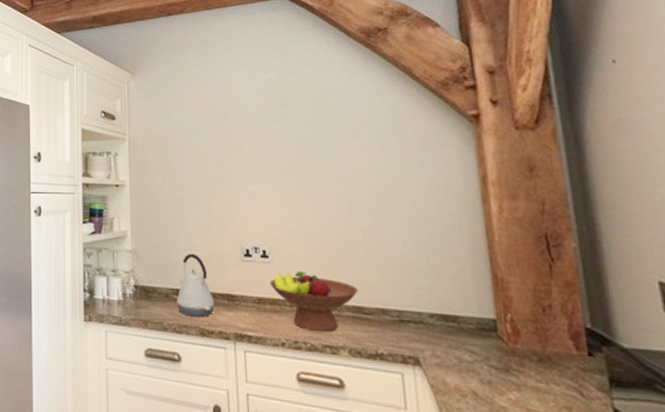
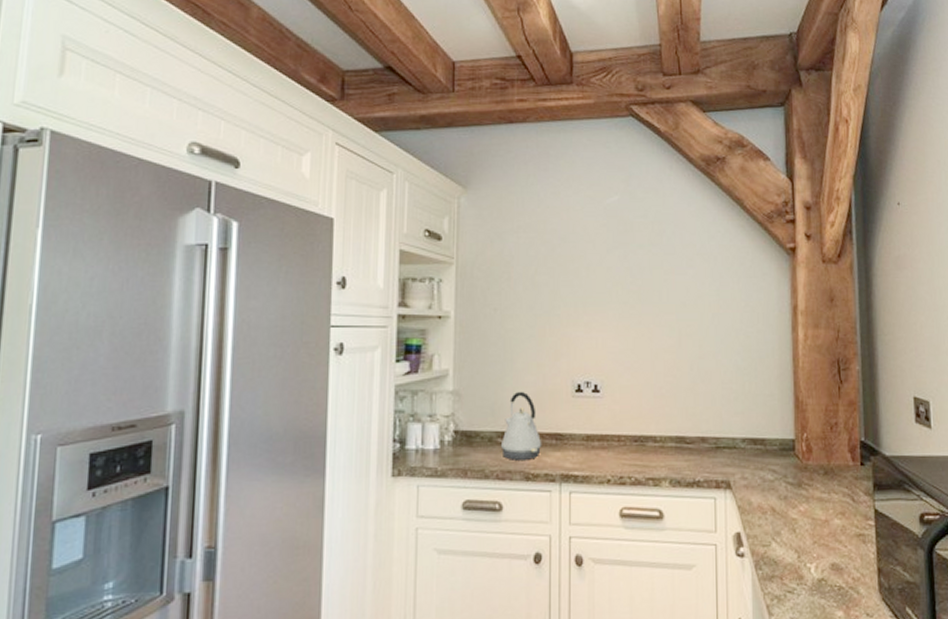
fruit bowl: present [269,270,359,333] -> none [599,404,683,466]

